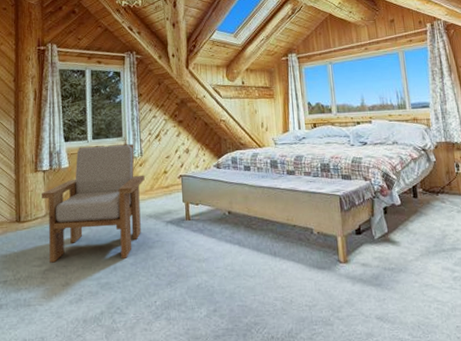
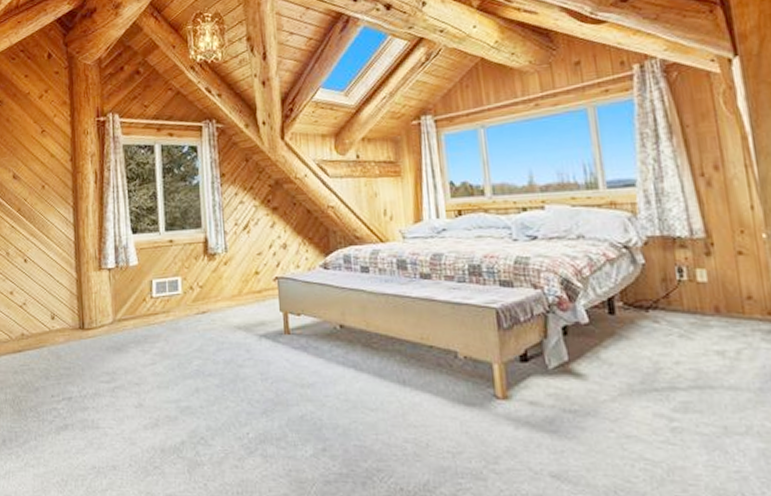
armchair: present [42,144,145,263] -> none [107,237,231,379]

